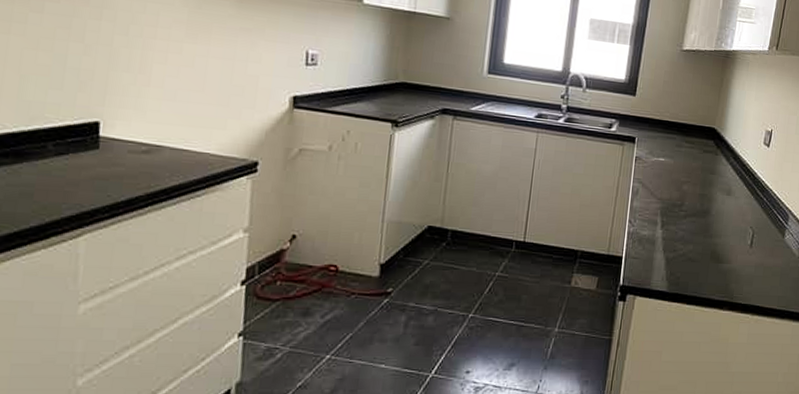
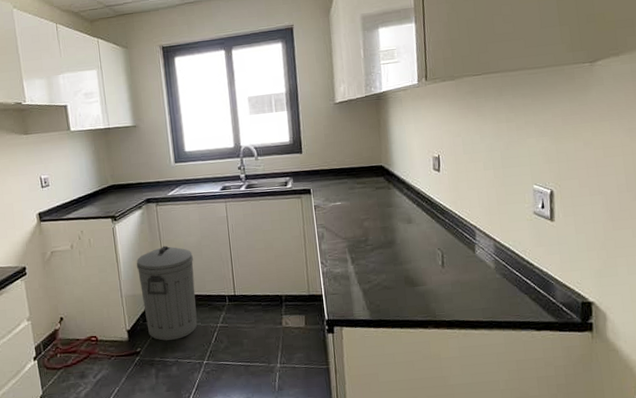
trash can: none [407,169,485,284] -> present [136,245,198,341]

